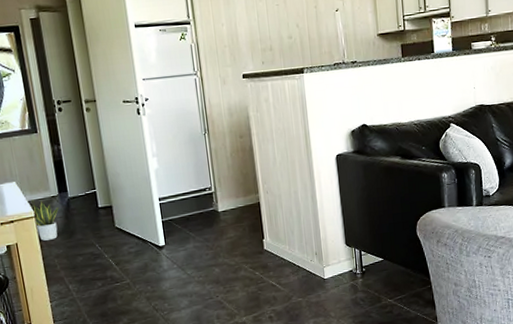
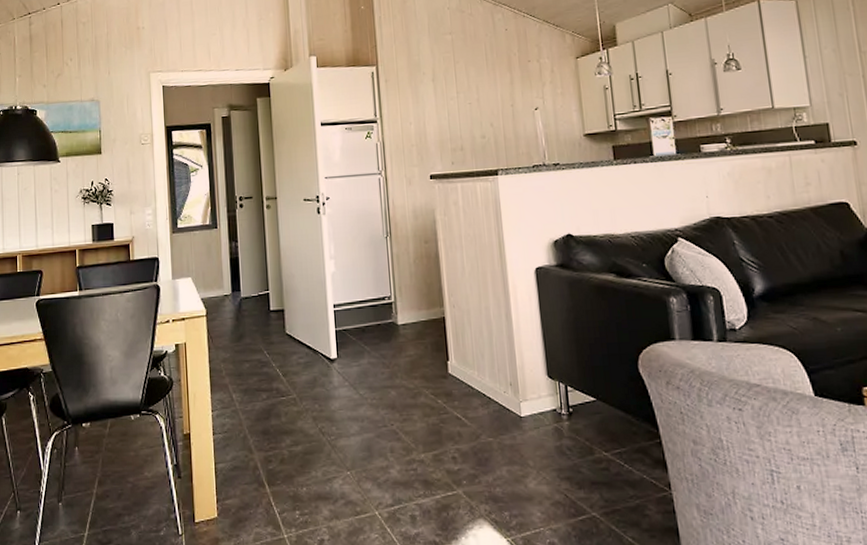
potted plant: present [33,200,59,241] -> none [204,298,231,343]

